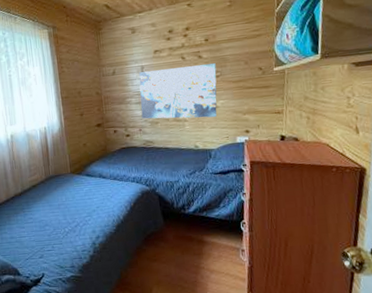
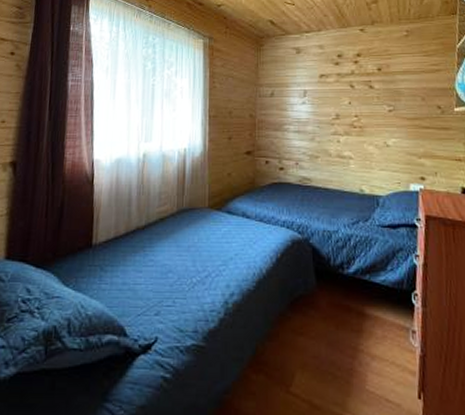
wall art: present [139,63,217,119] -> none [299,96,389,158]

